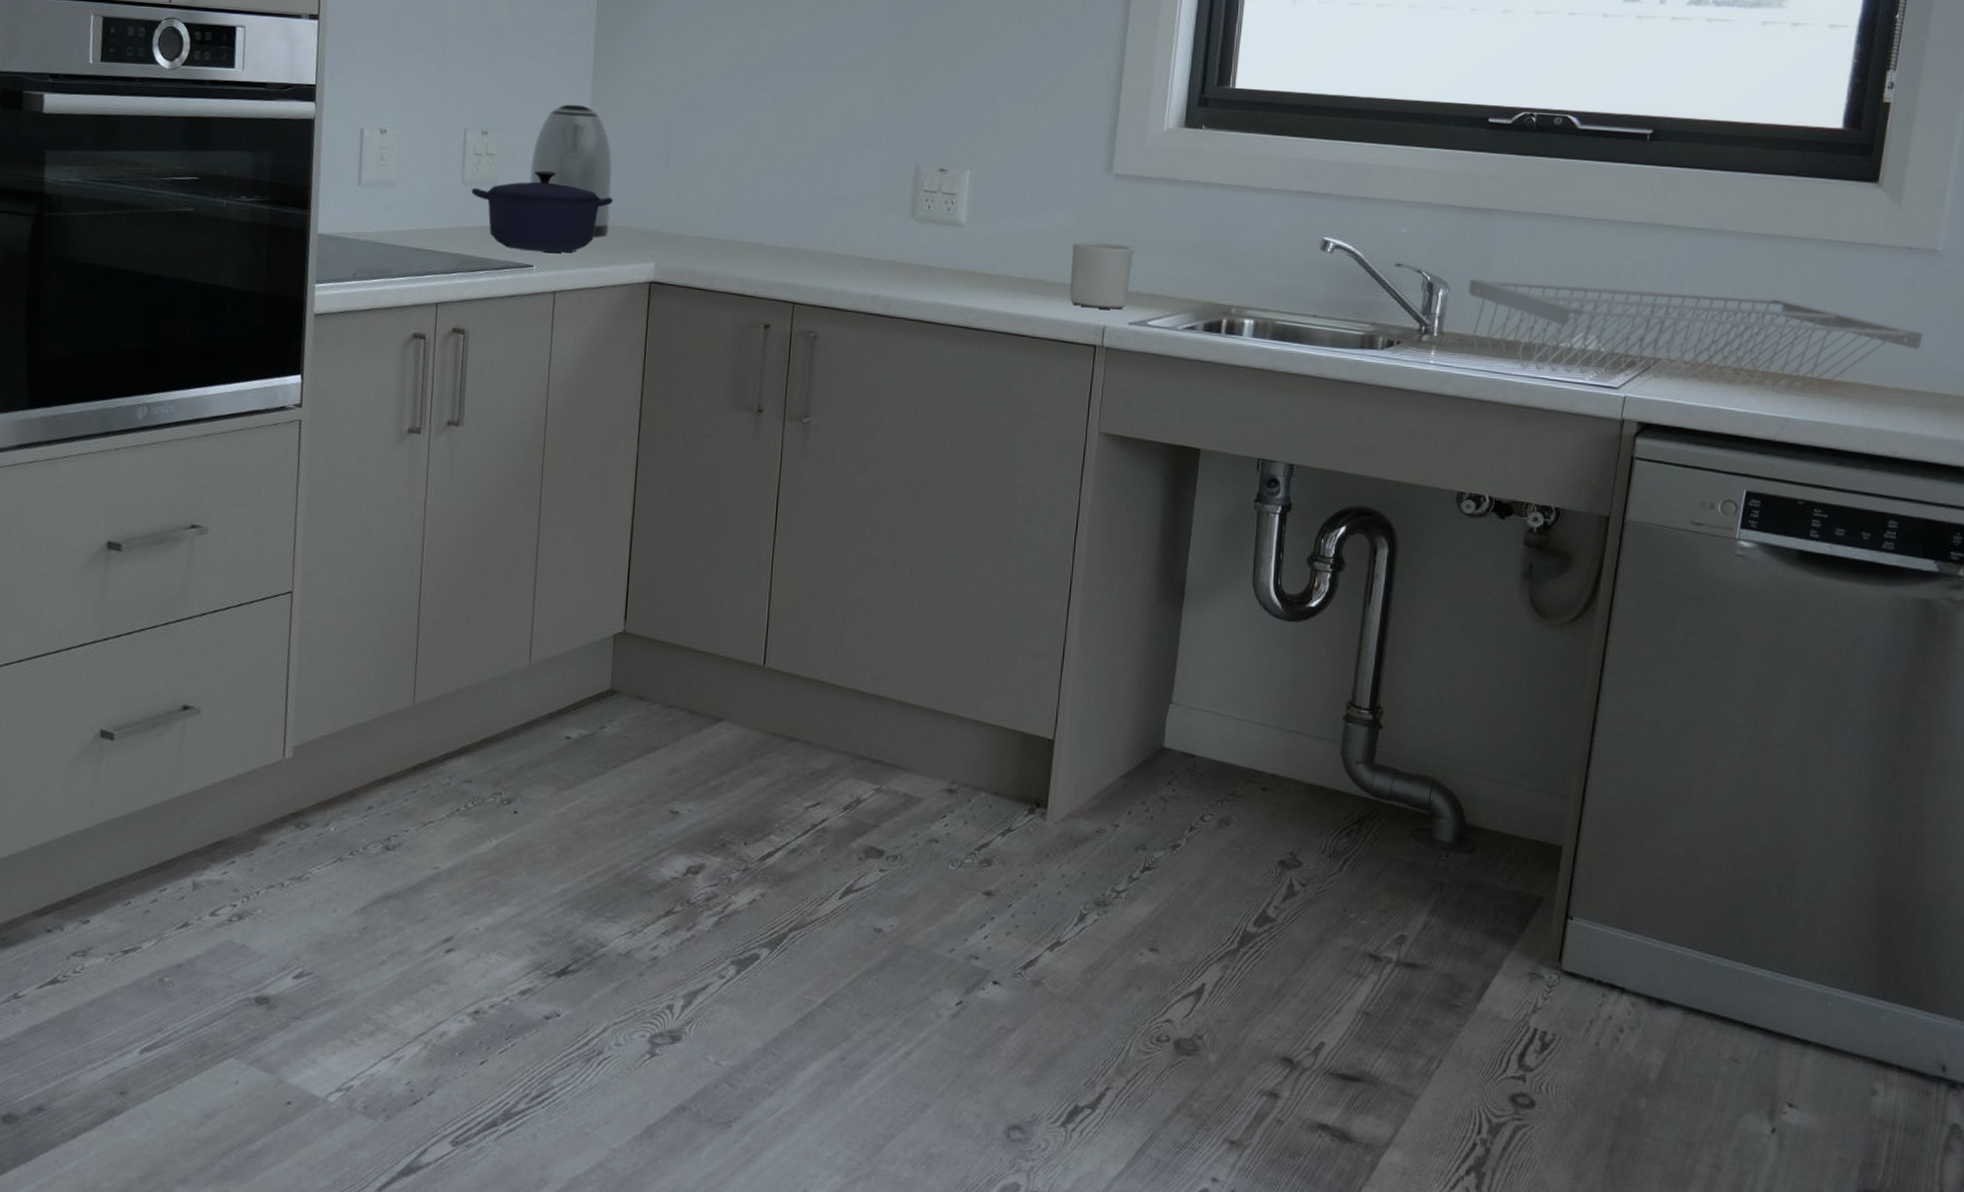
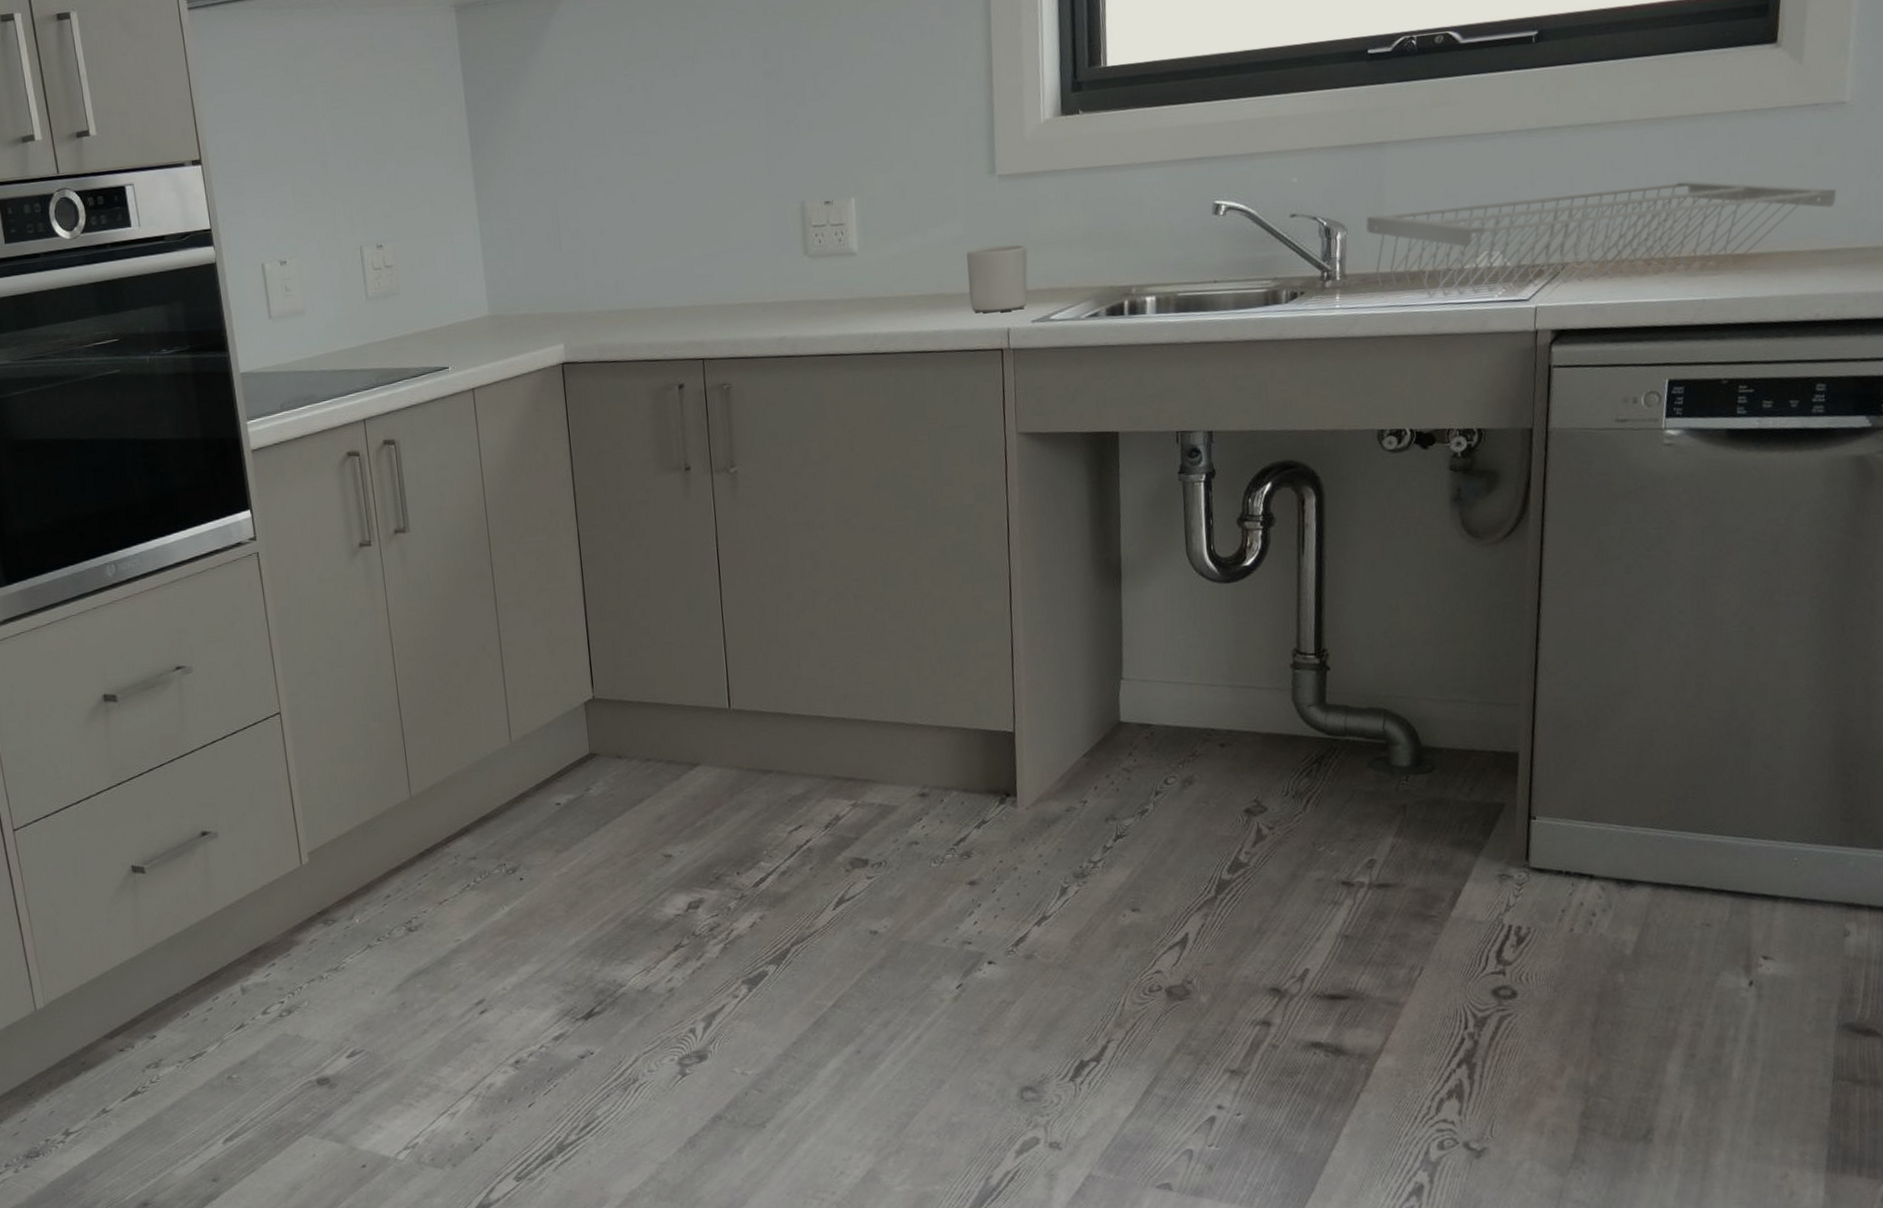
cooking pot: present [471,169,613,253] -> none [377,271,514,355]
kettle: present [530,104,612,238] -> none [428,202,515,329]

